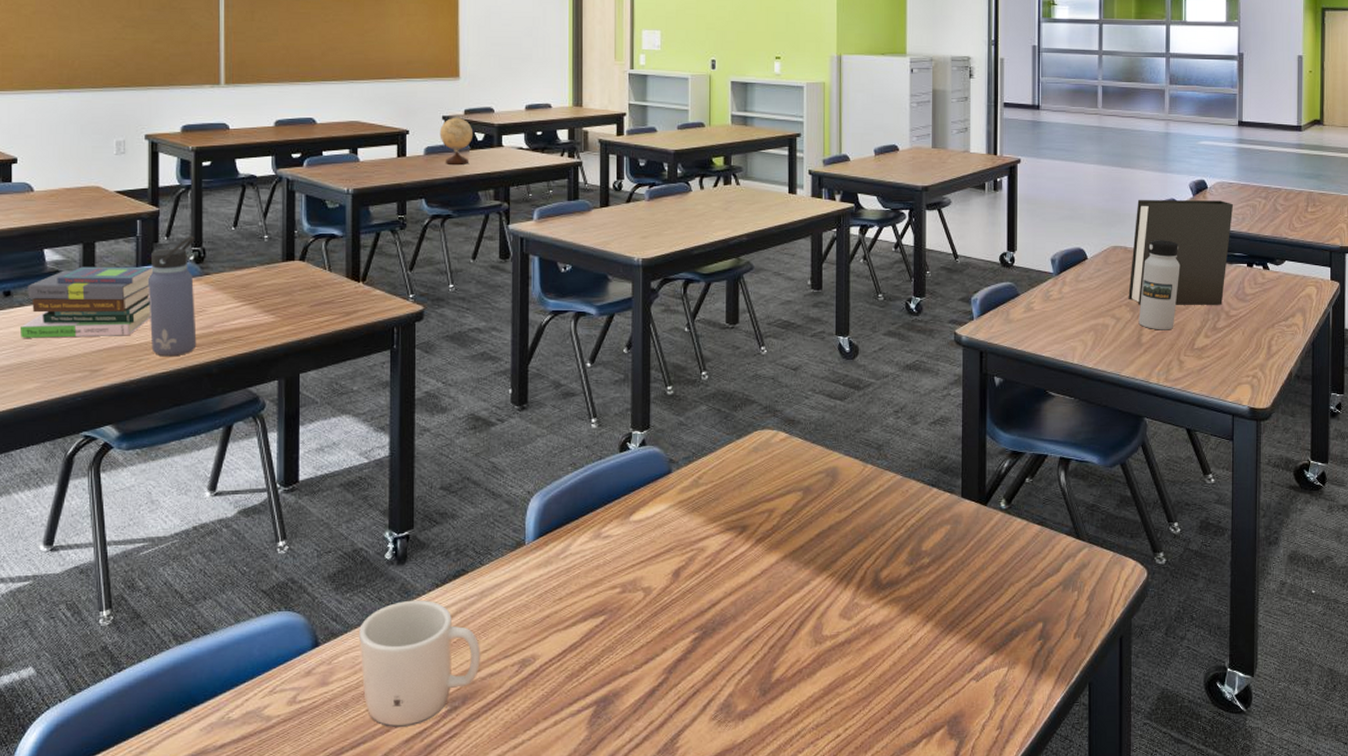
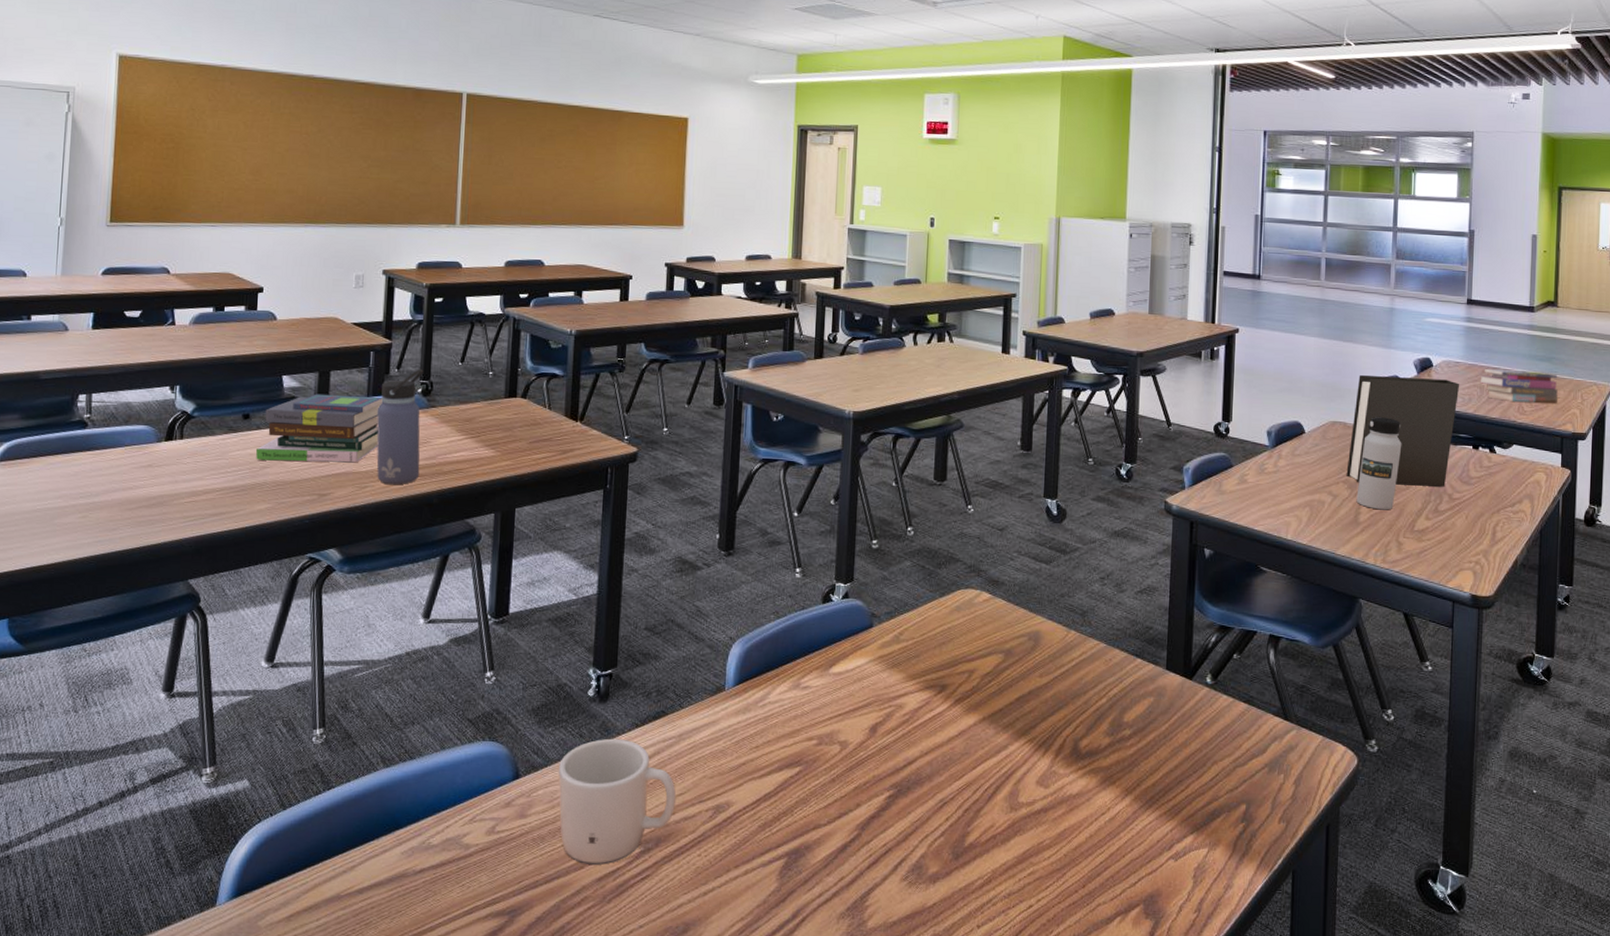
globe: present [439,114,474,164] -> none [661,262,694,311]
books: none [1252,189,1326,220] -> present [1480,369,1558,405]

